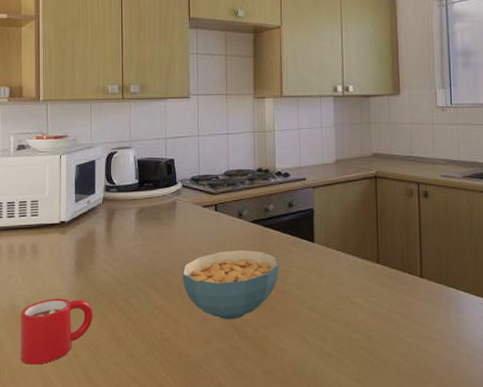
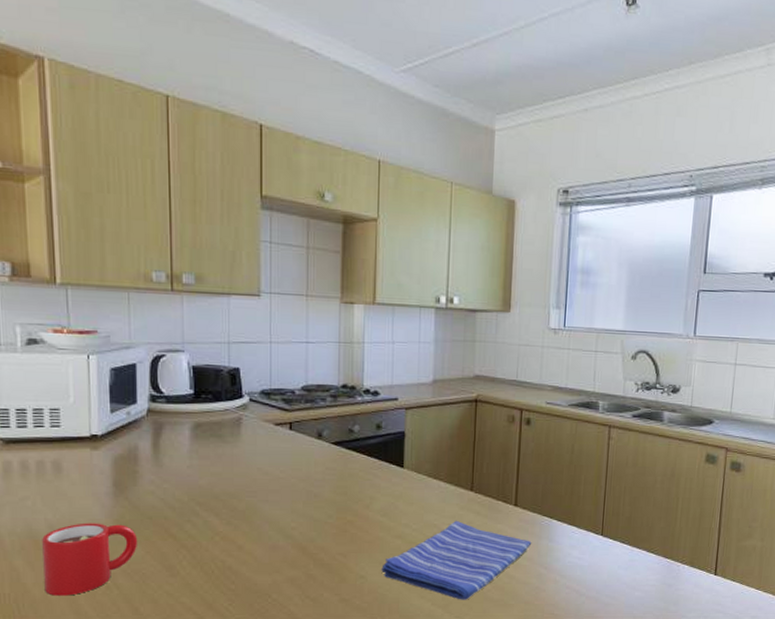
cereal bowl: present [182,249,279,320] -> none [248,473,363,548]
dish towel: none [299,292,441,374] -> present [381,520,532,600]

